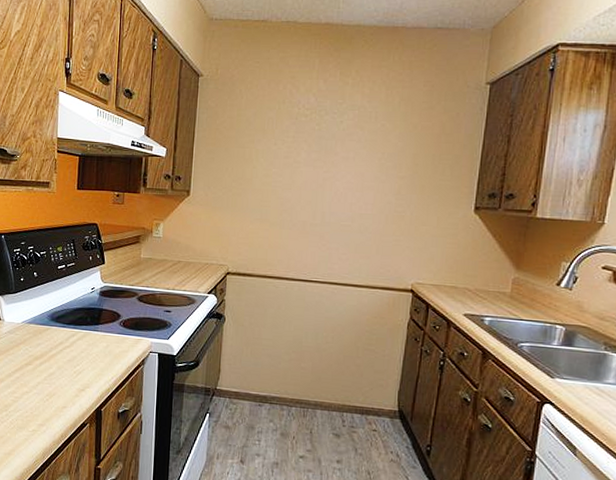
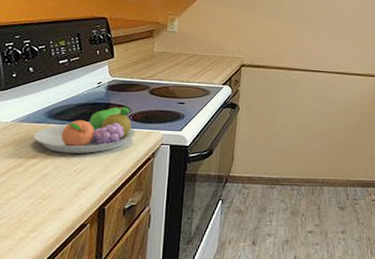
fruit bowl: none [40,312,126,357] -> present [34,106,136,153]

